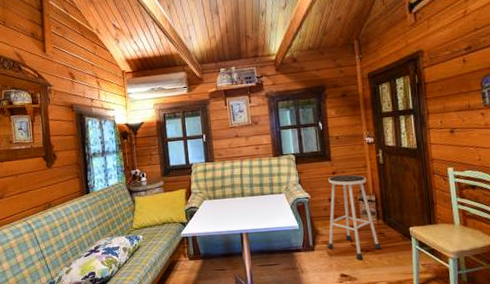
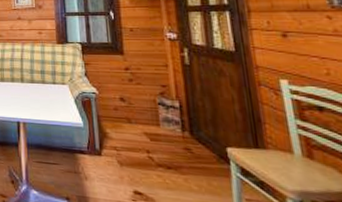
stool: present [328,174,381,260] -> none [118,72,188,178]

